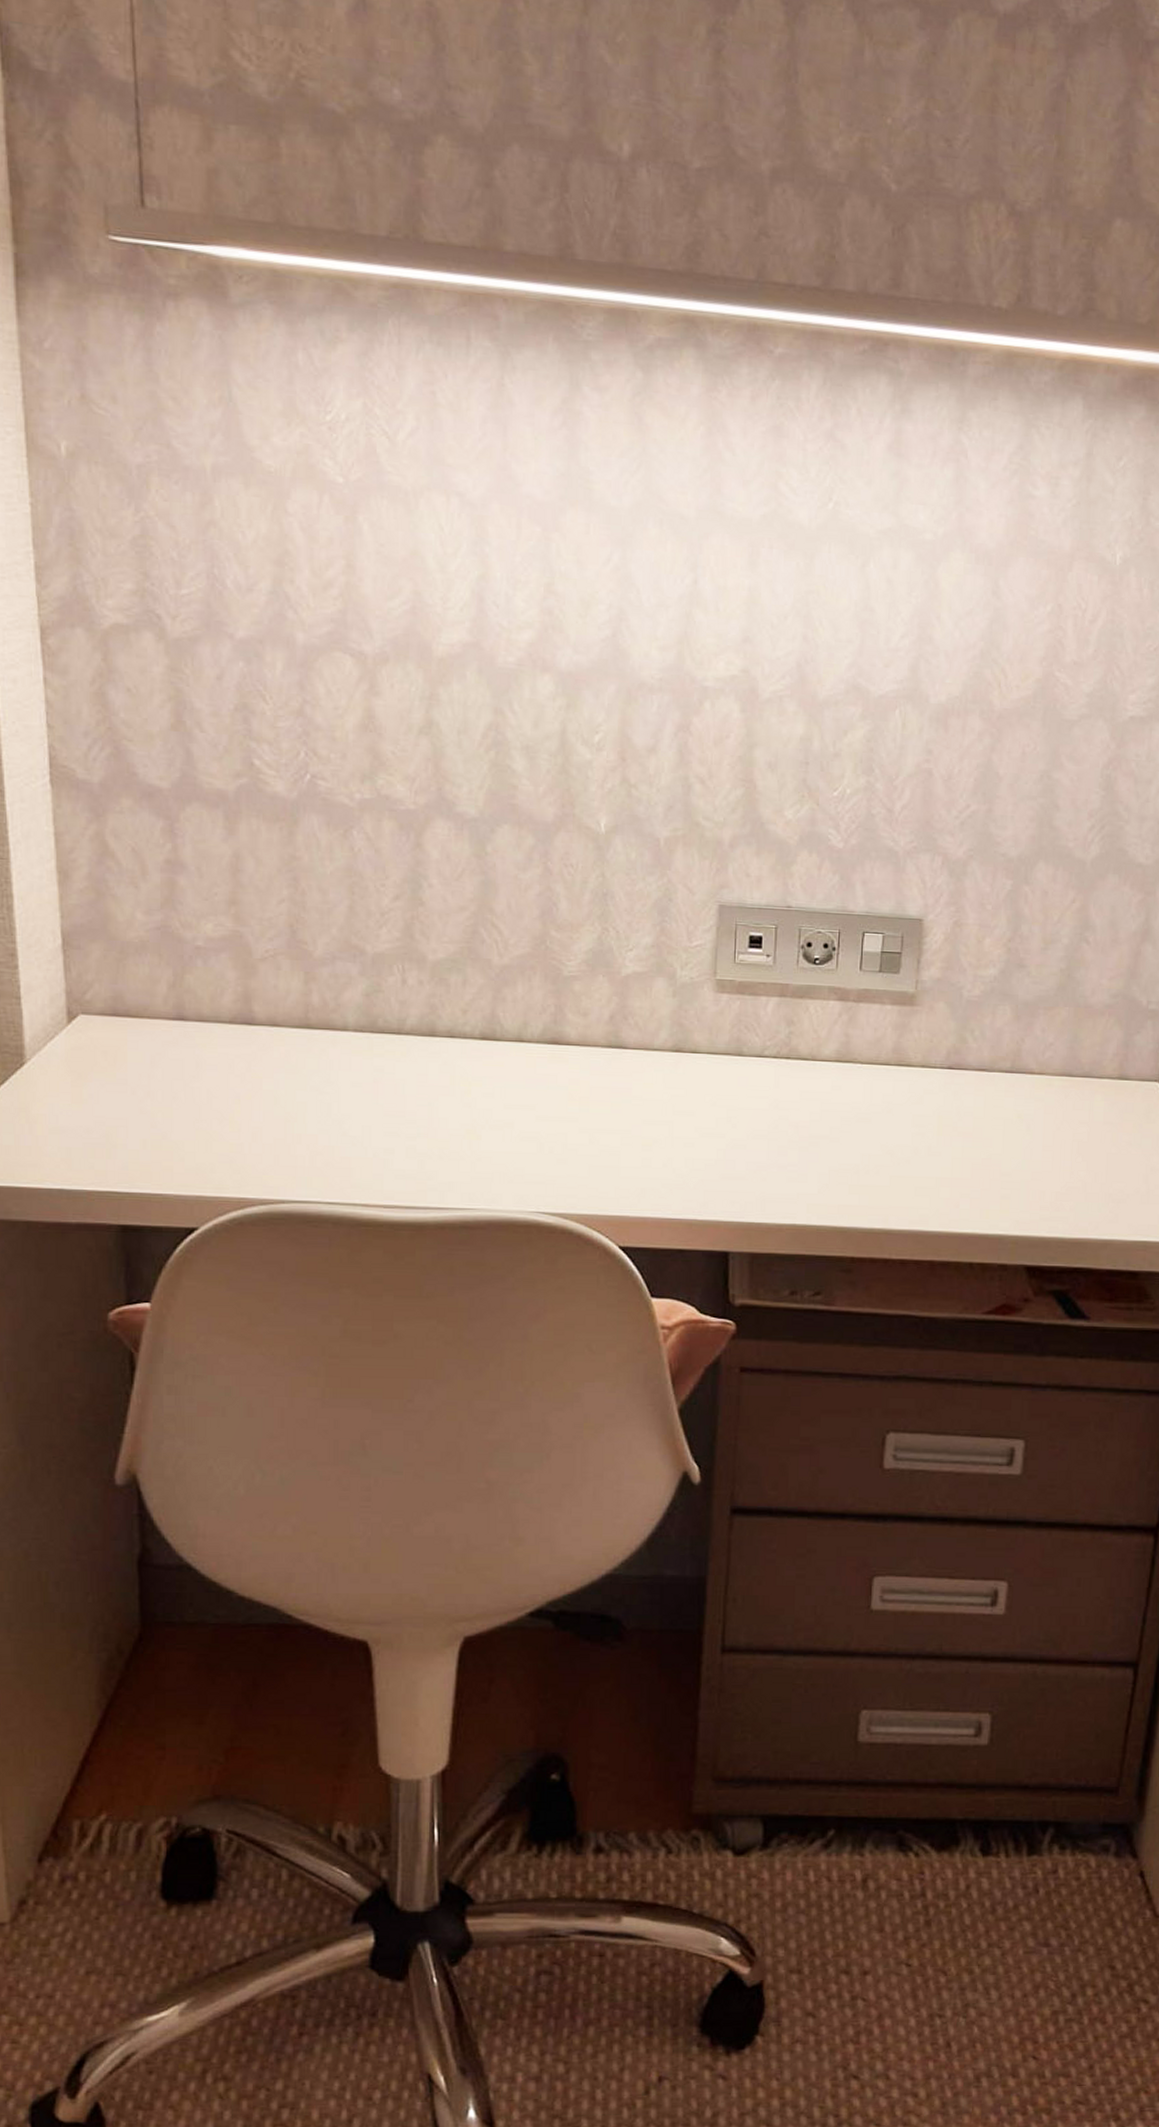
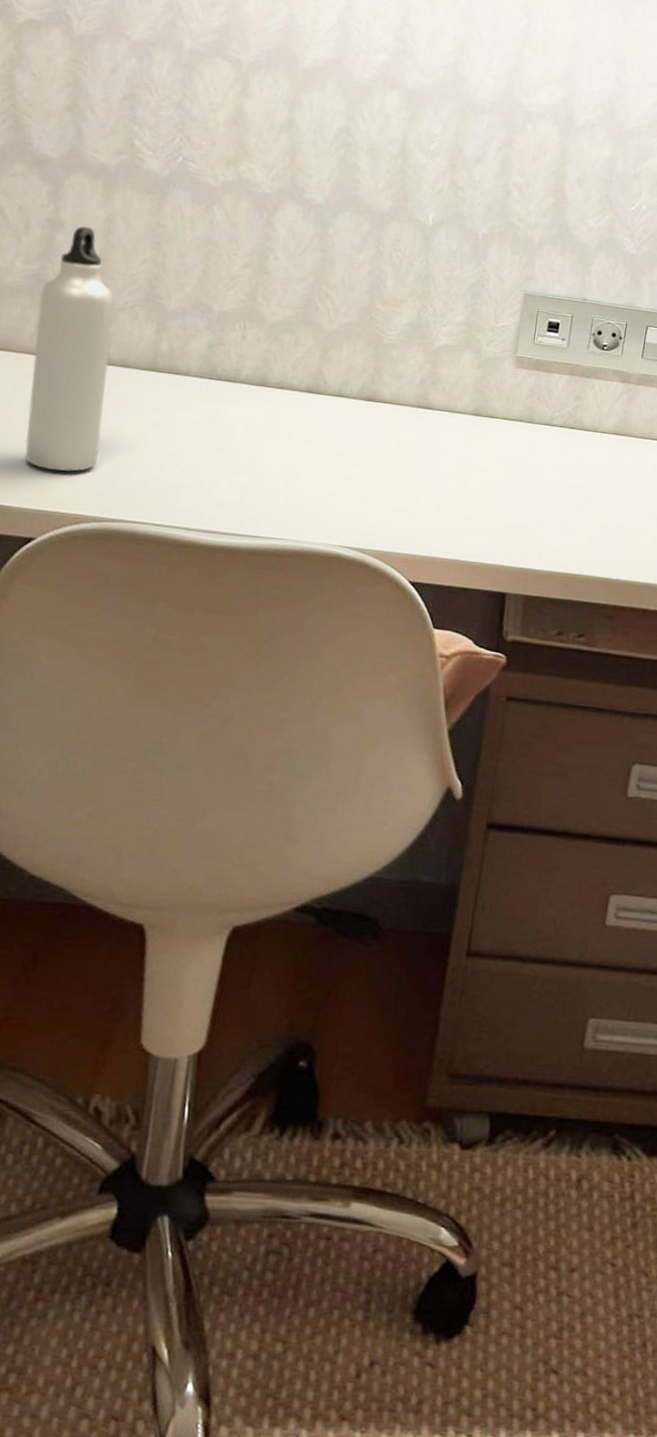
water bottle: none [169,865,257,1151] -> present [25,226,115,472]

